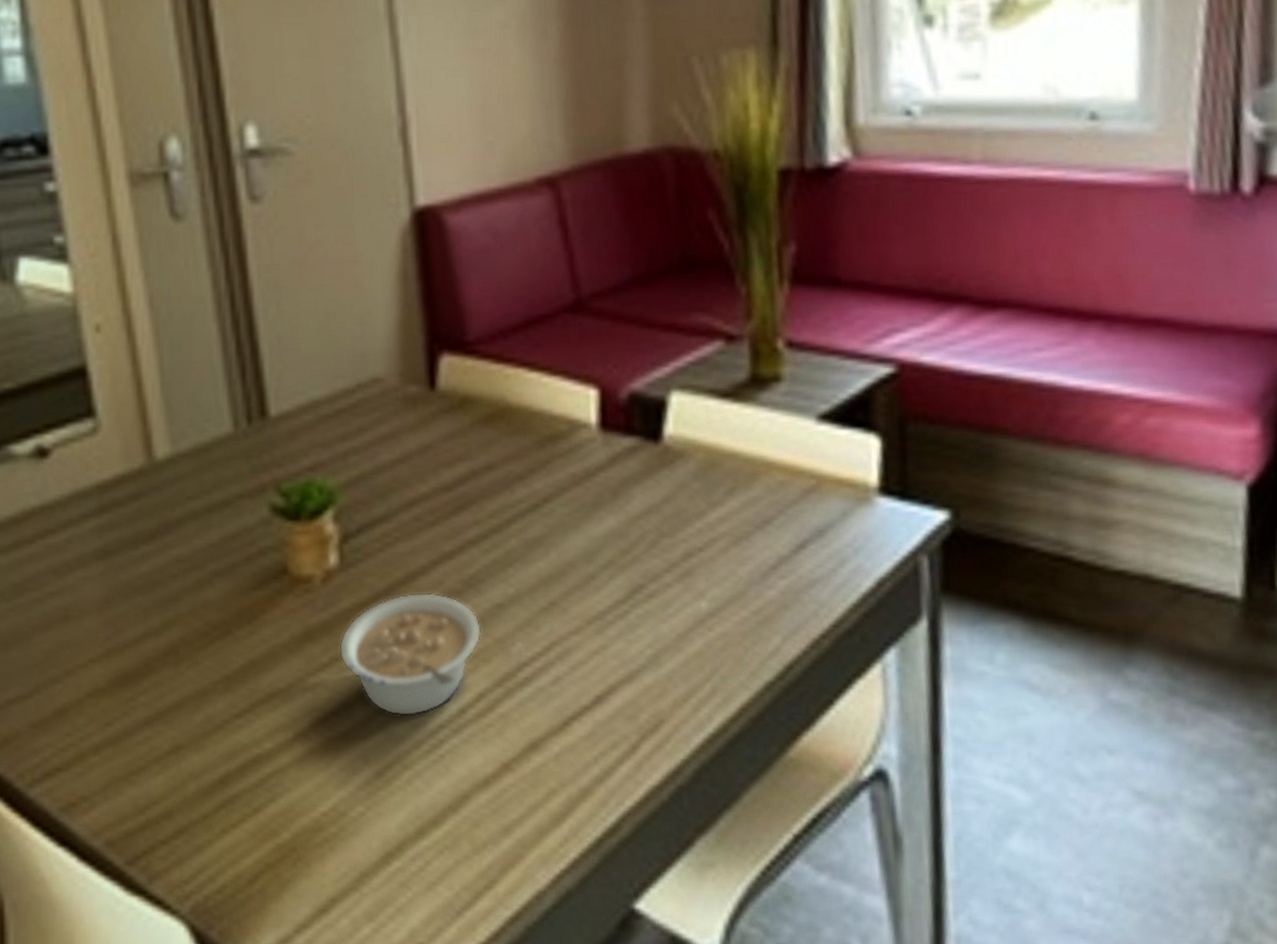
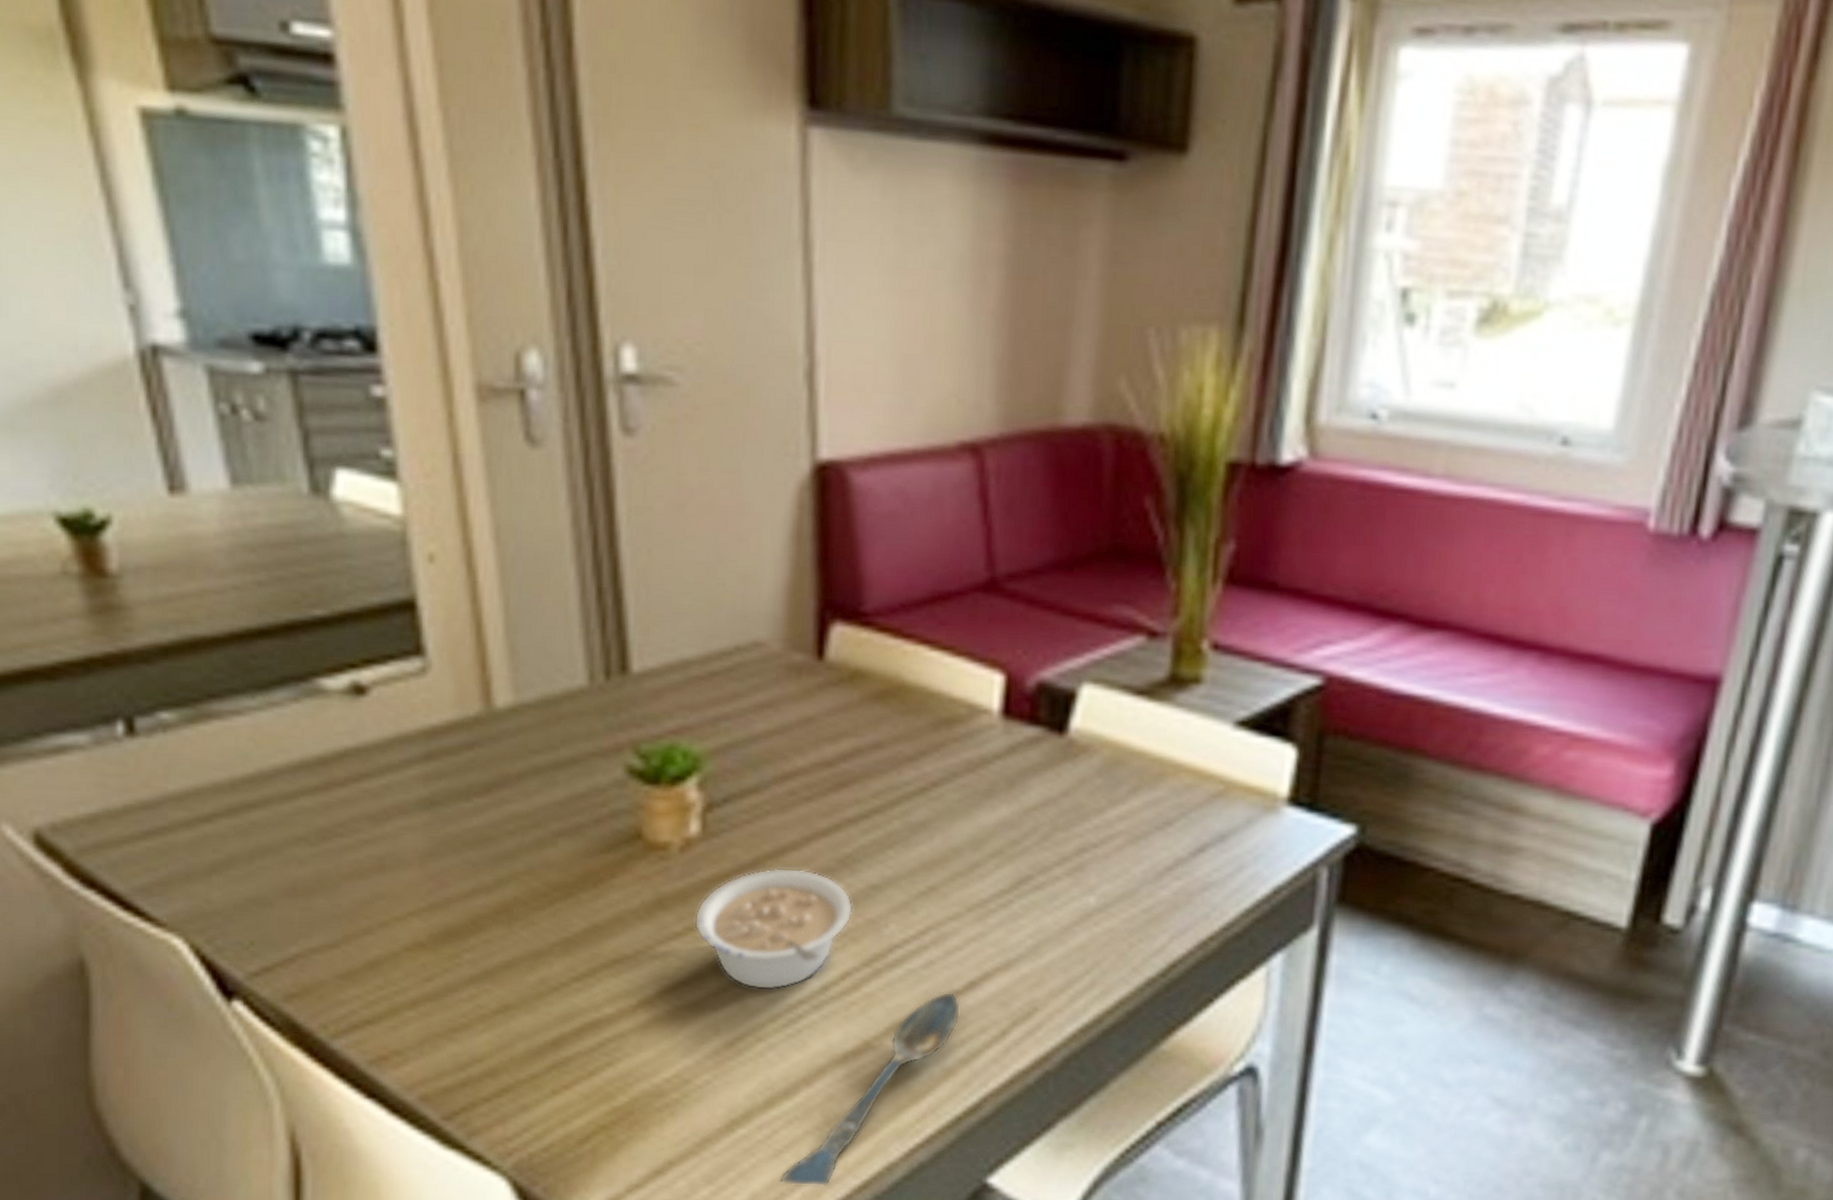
spoon: none [435,708,592,920] -> present [779,991,962,1187]

